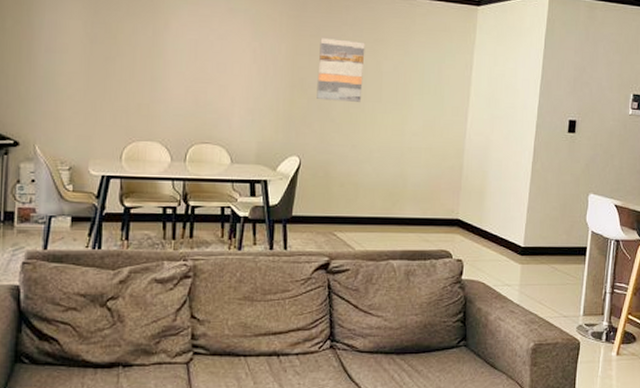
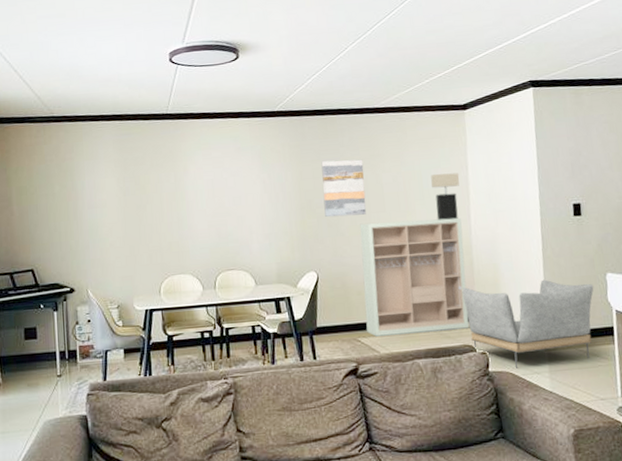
shelving unit: none [344,111,457,234] -> present [360,217,470,337]
table lamp: none [433,70,463,120] -> present [431,173,460,220]
armchair: none [447,192,575,279] -> present [462,279,594,368]

